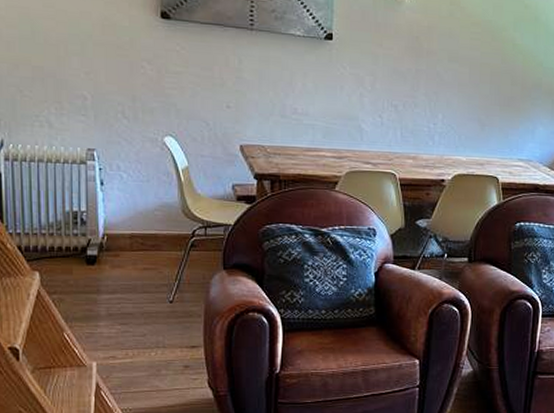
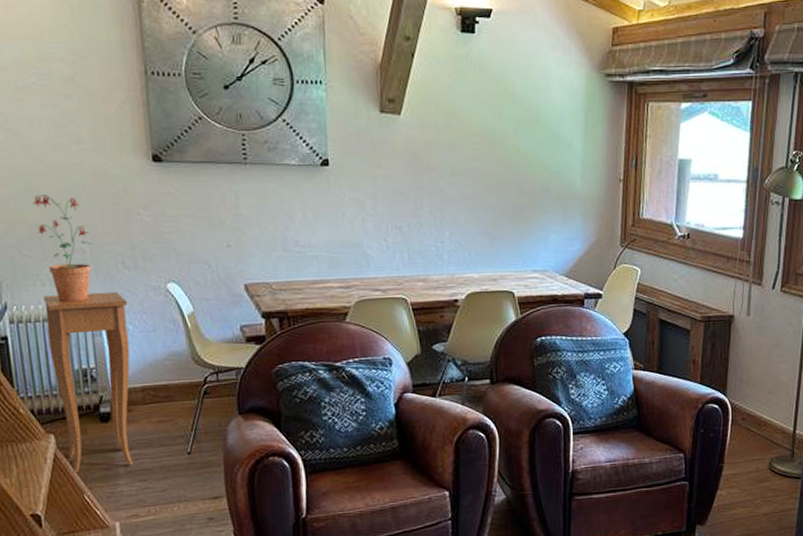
potted plant: none [37,38,93,146] -> present [32,195,92,302]
side table: none [40,136,124,311] -> present [42,291,133,474]

